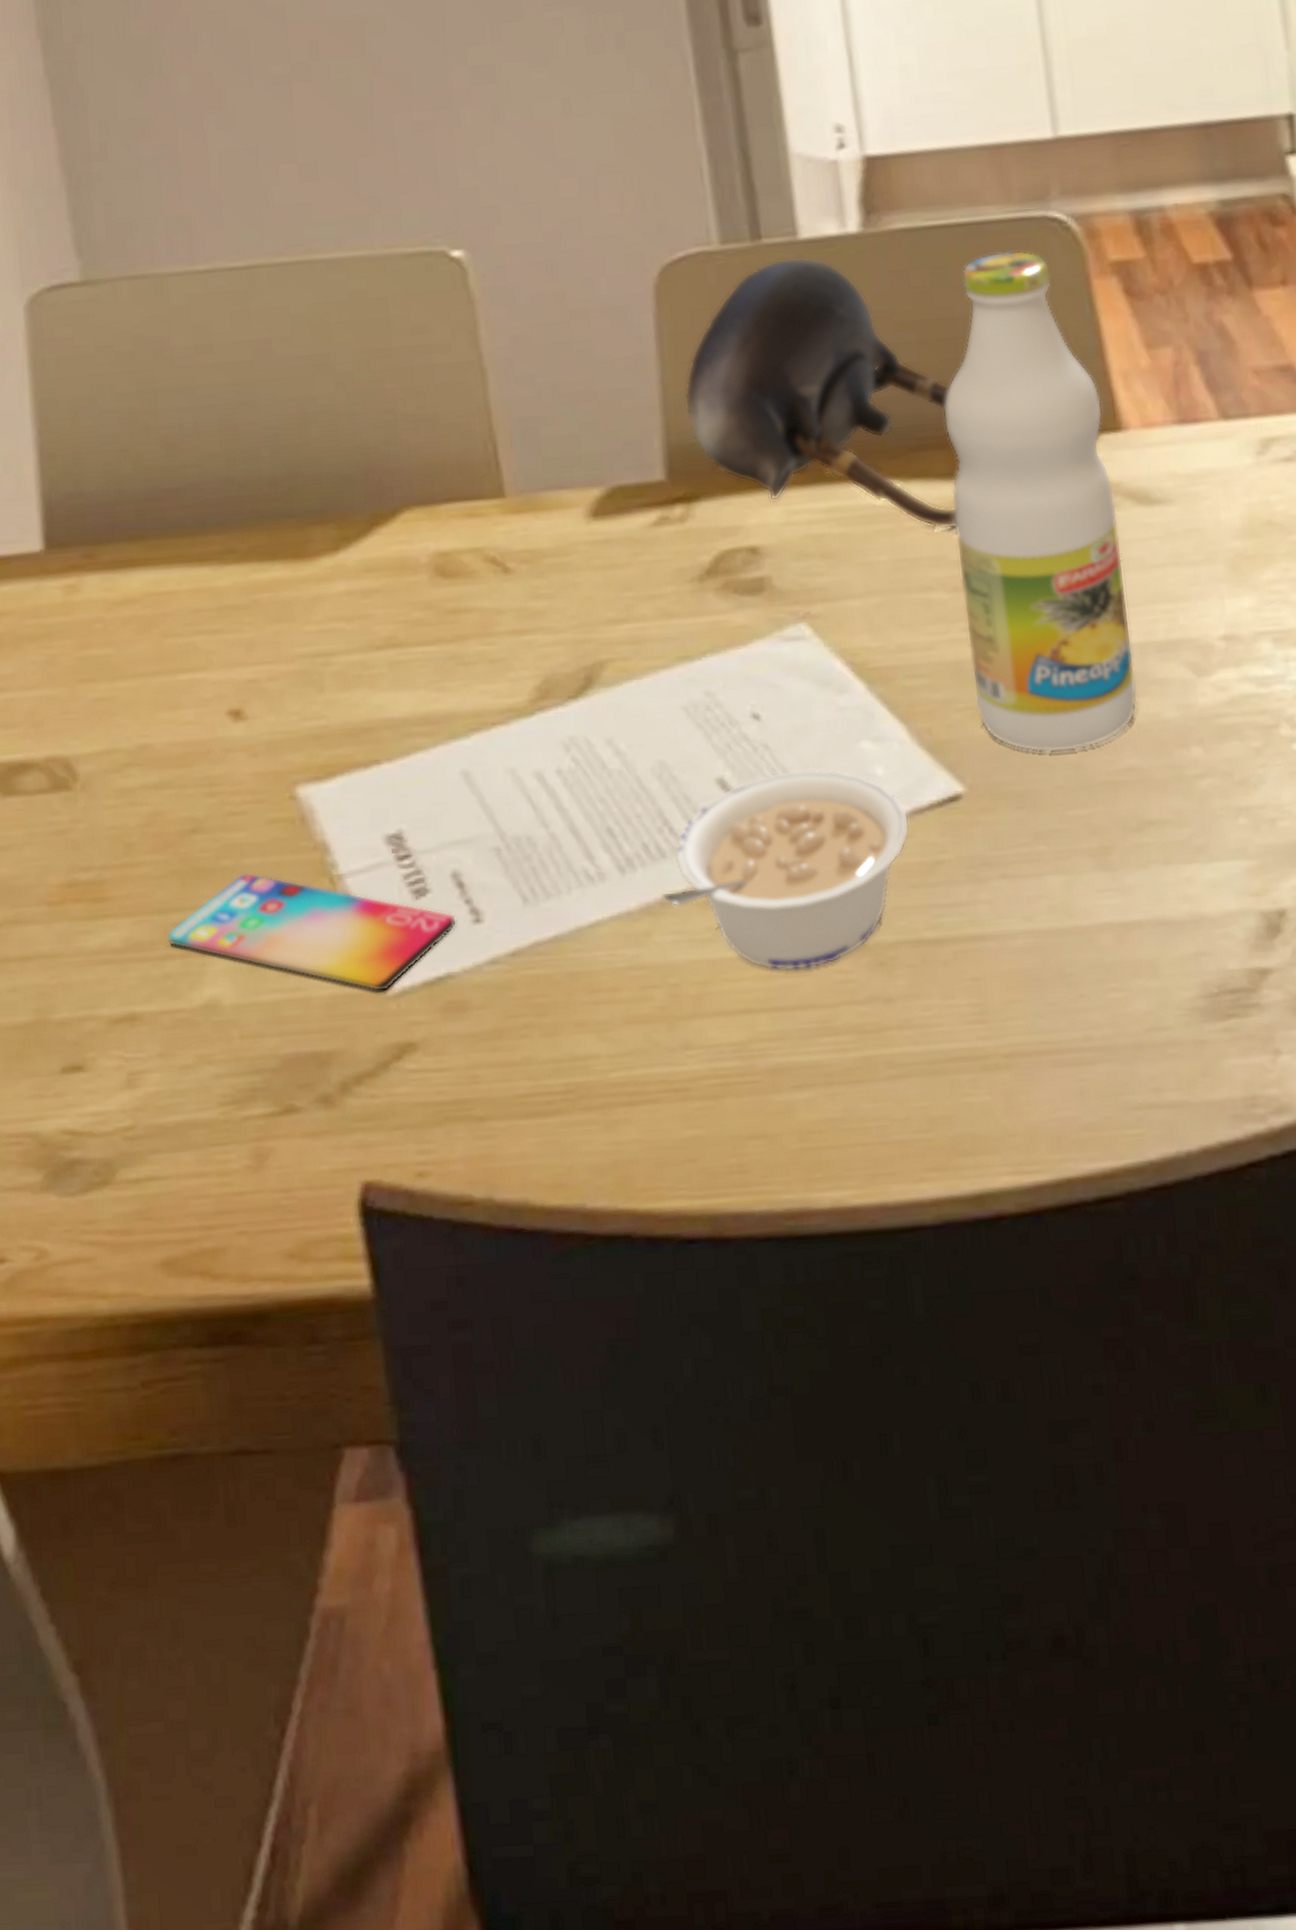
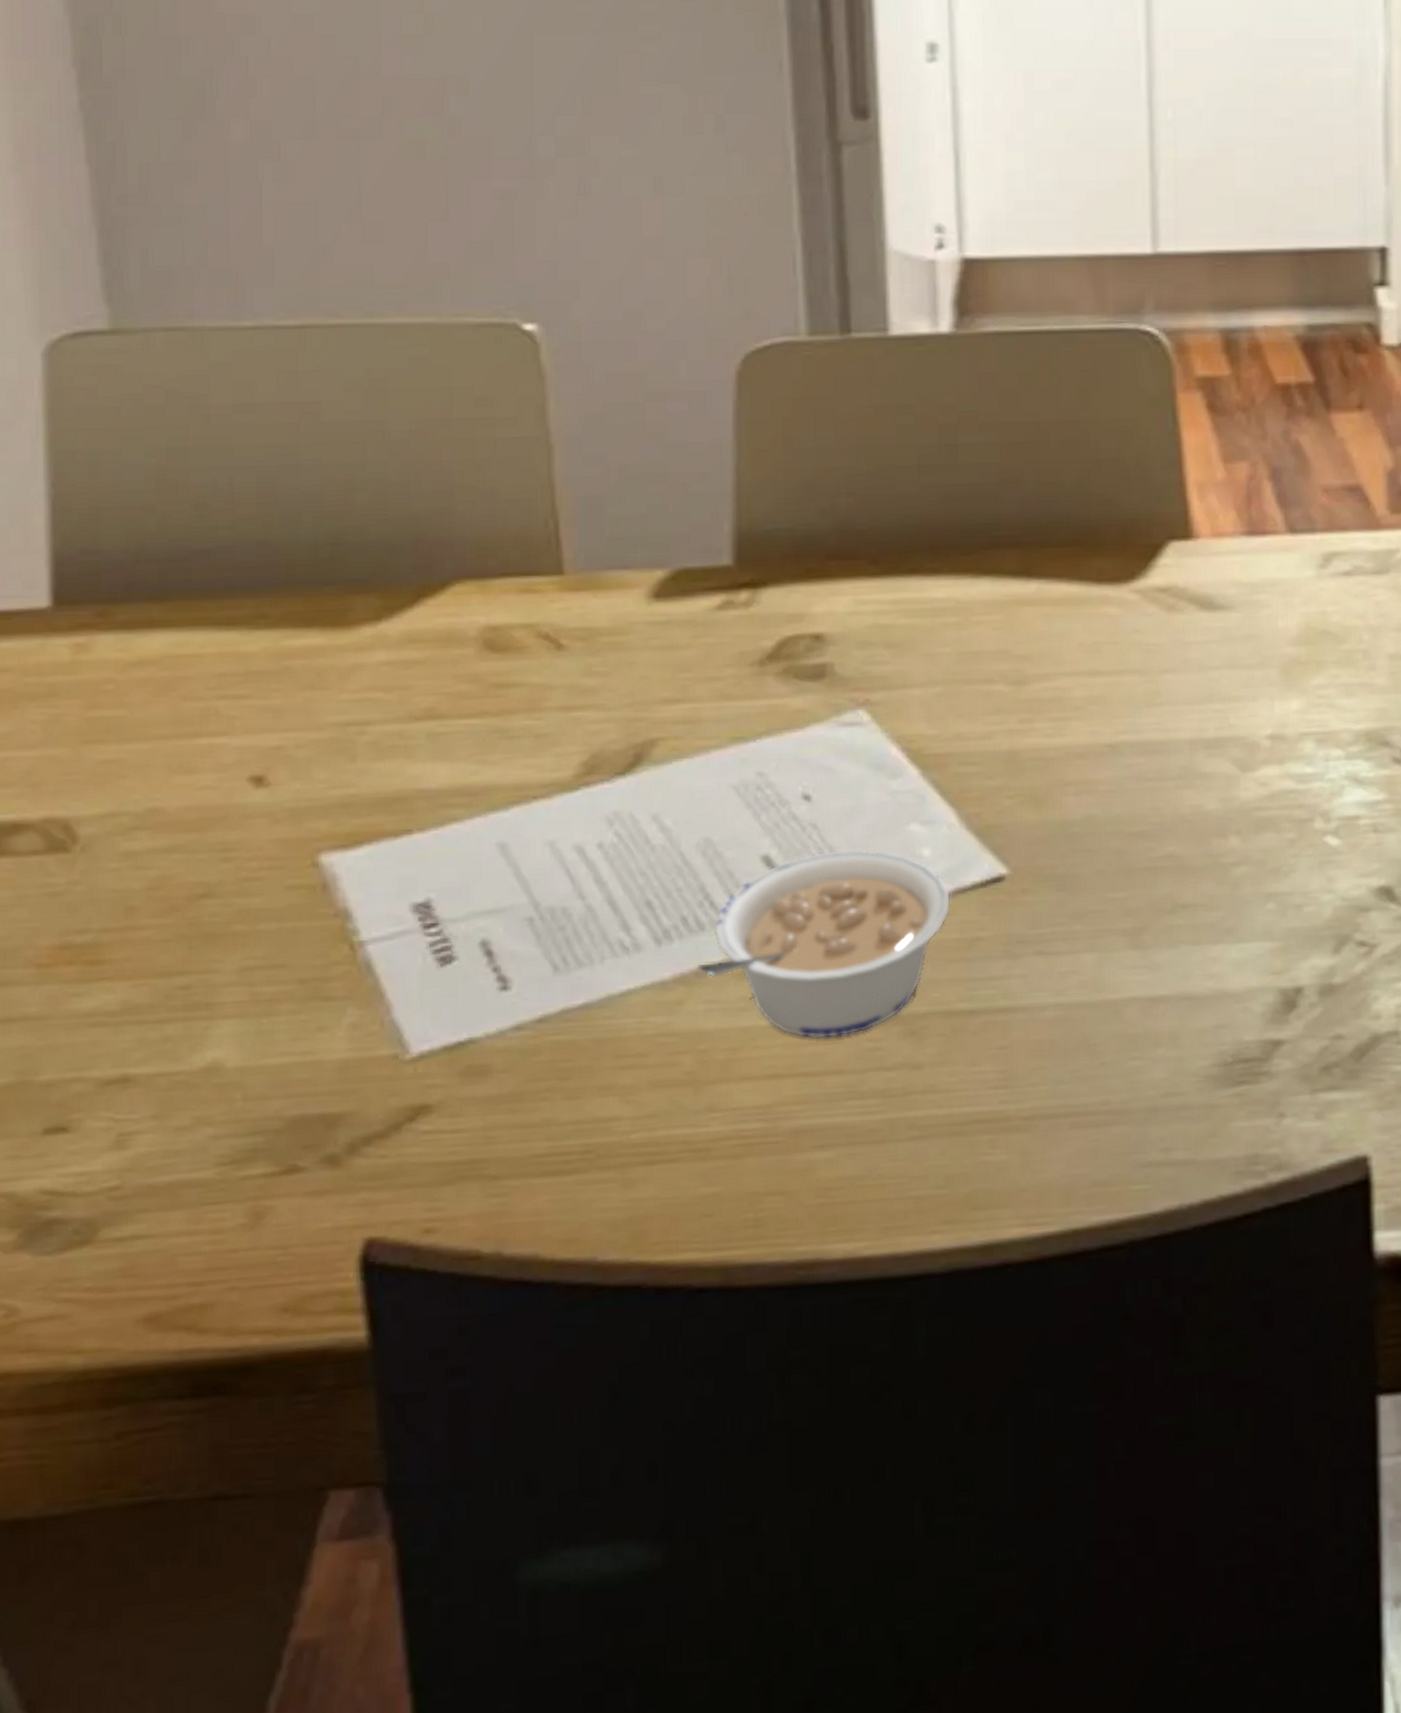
smartphone: present [167,872,456,993] -> none [168,937,482,1057]
teapot: present [684,257,957,530] -> none [759,353,1028,626]
bottle: present [943,250,1138,753] -> none [1019,360,1183,839]

